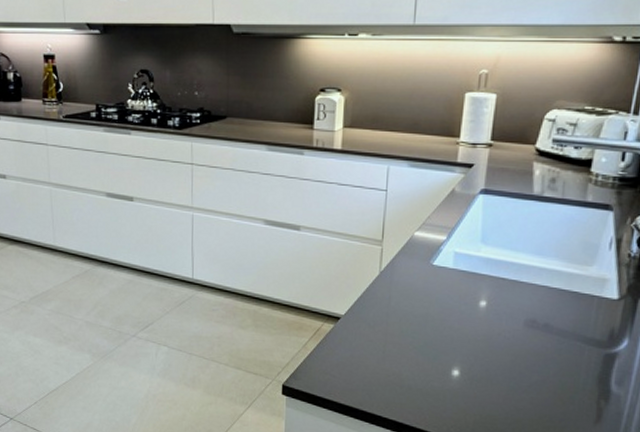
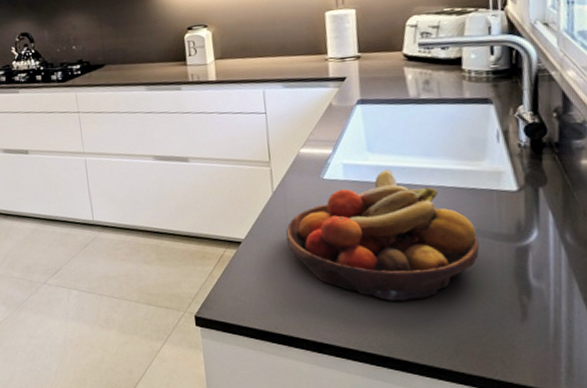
fruit bowl: none [385,262,571,392] -> present [285,168,480,301]

